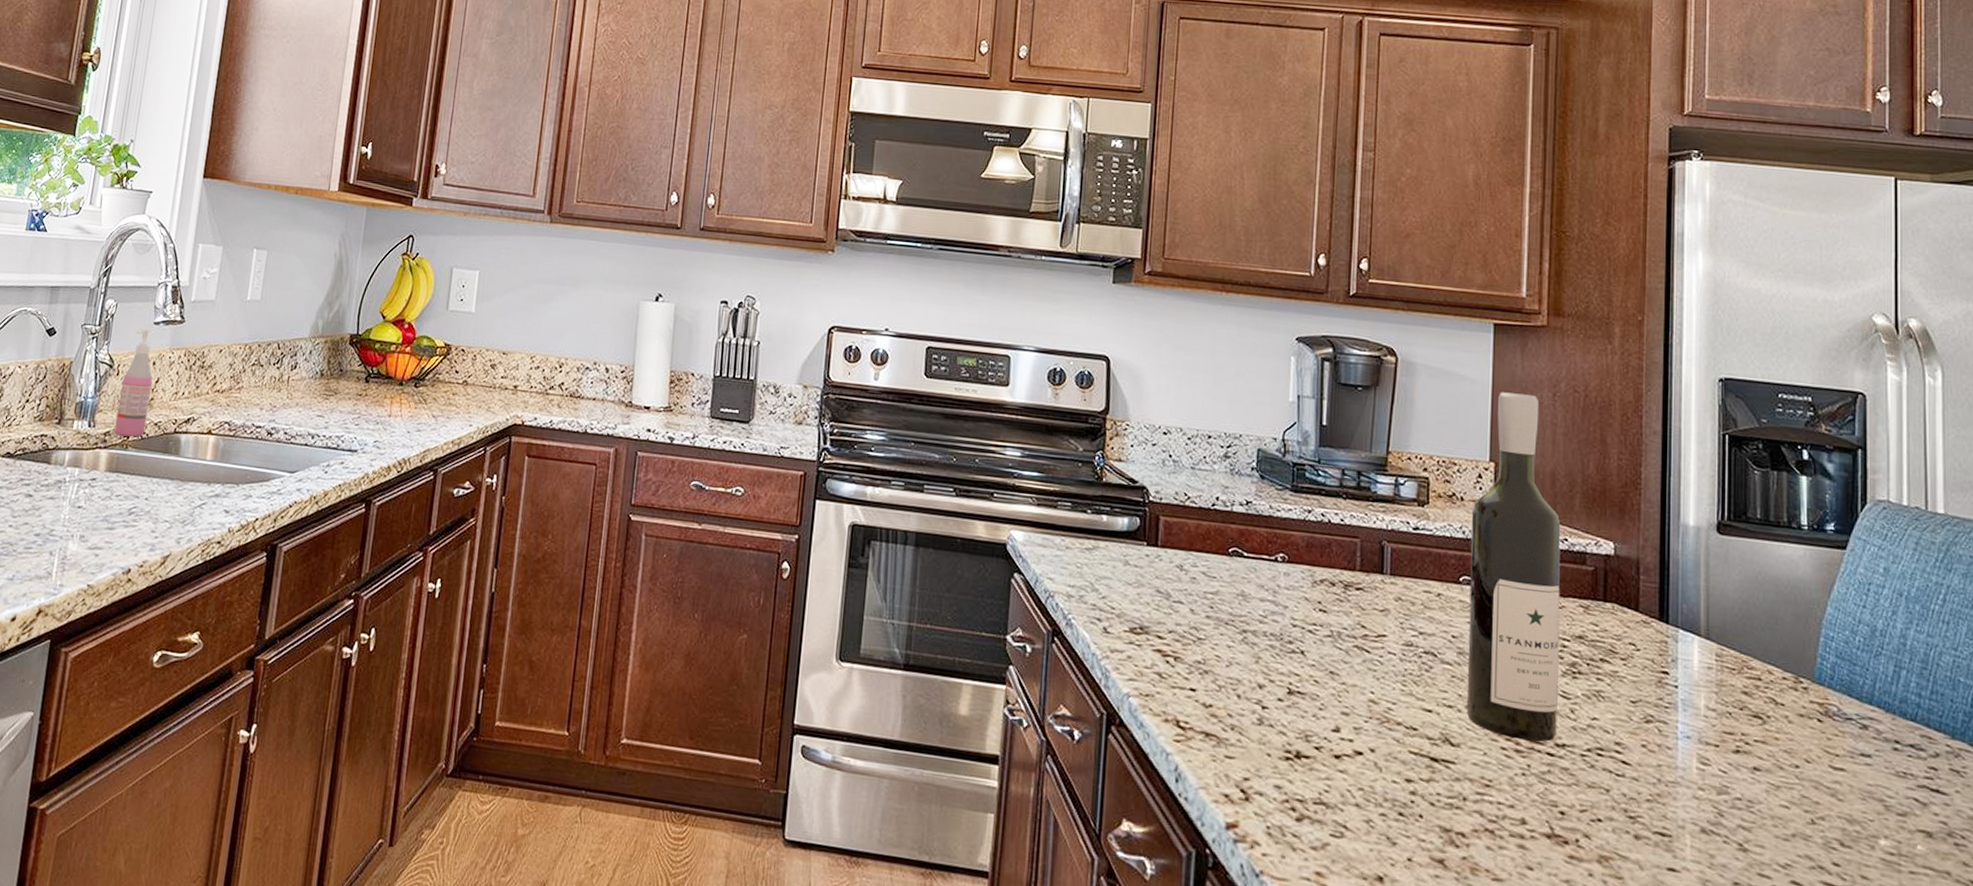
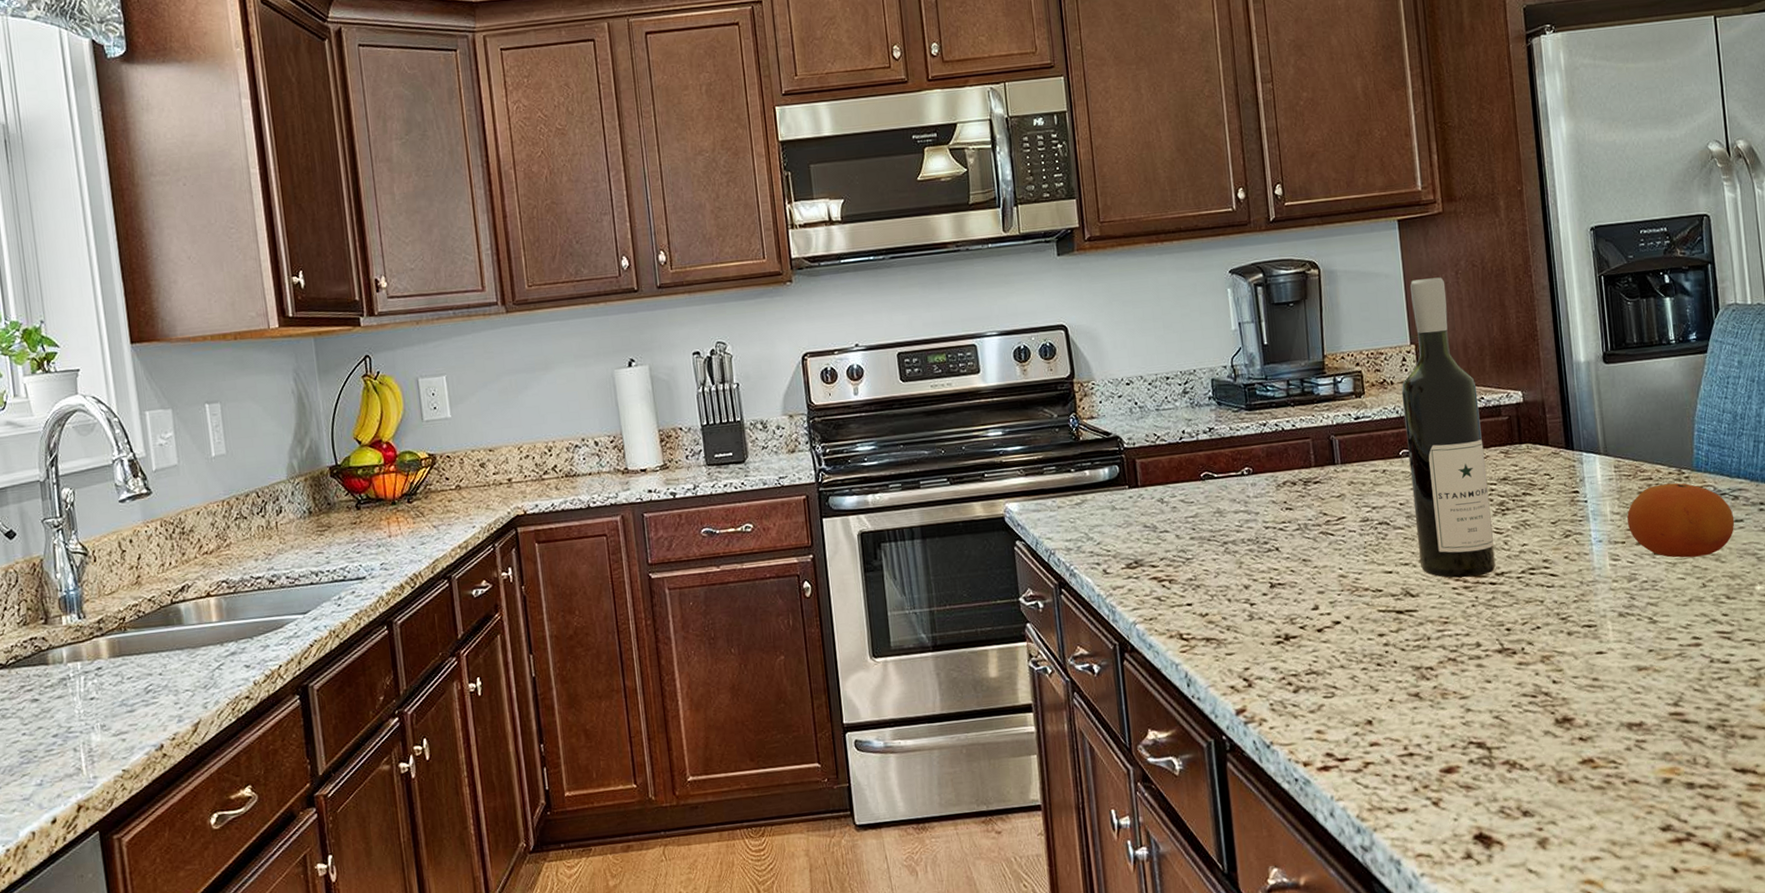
soap dispenser: present [114,328,153,437] -> none [101,508,140,620]
fruit: none [1725,688,1860,787] -> present [1627,482,1735,558]

